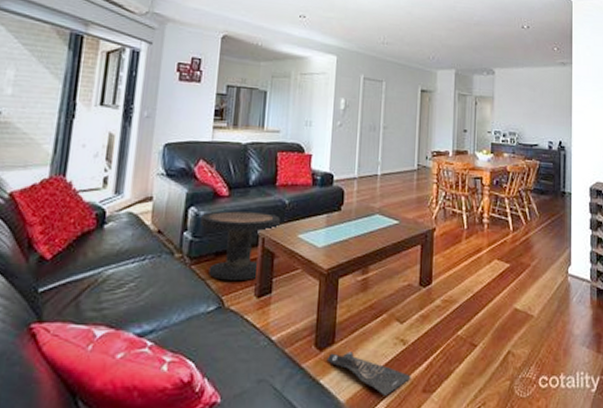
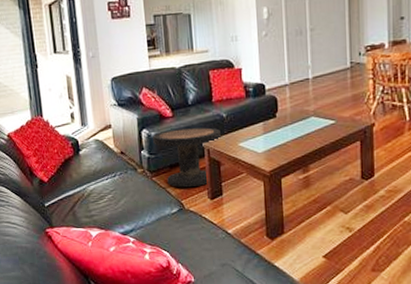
bag: present [326,351,411,396] -> none [278,239,360,275]

